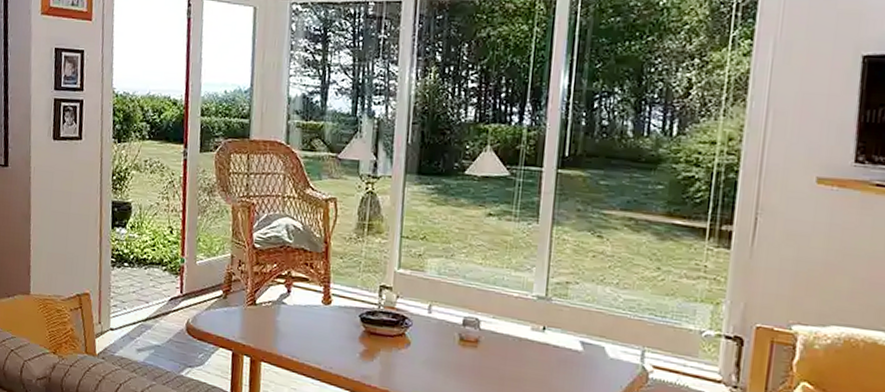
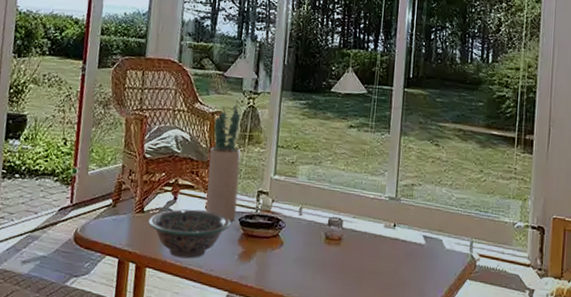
decorative bowl: none [261,303,350,355] -> present [148,209,231,259]
vase: none [322,185,360,319] -> present [205,100,241,223]

